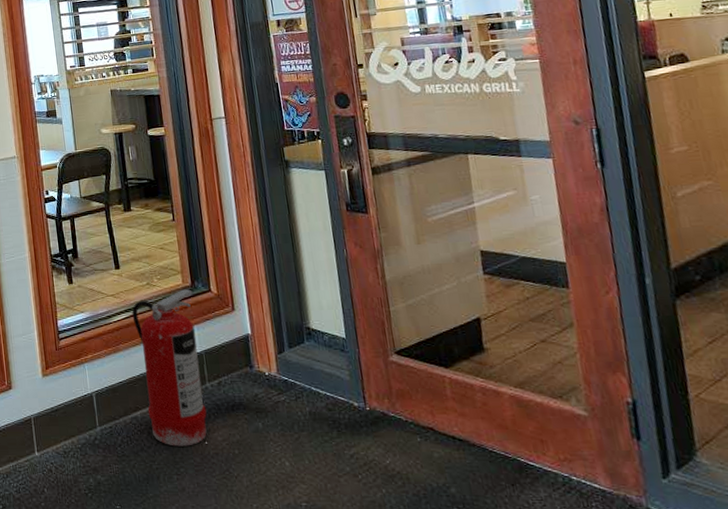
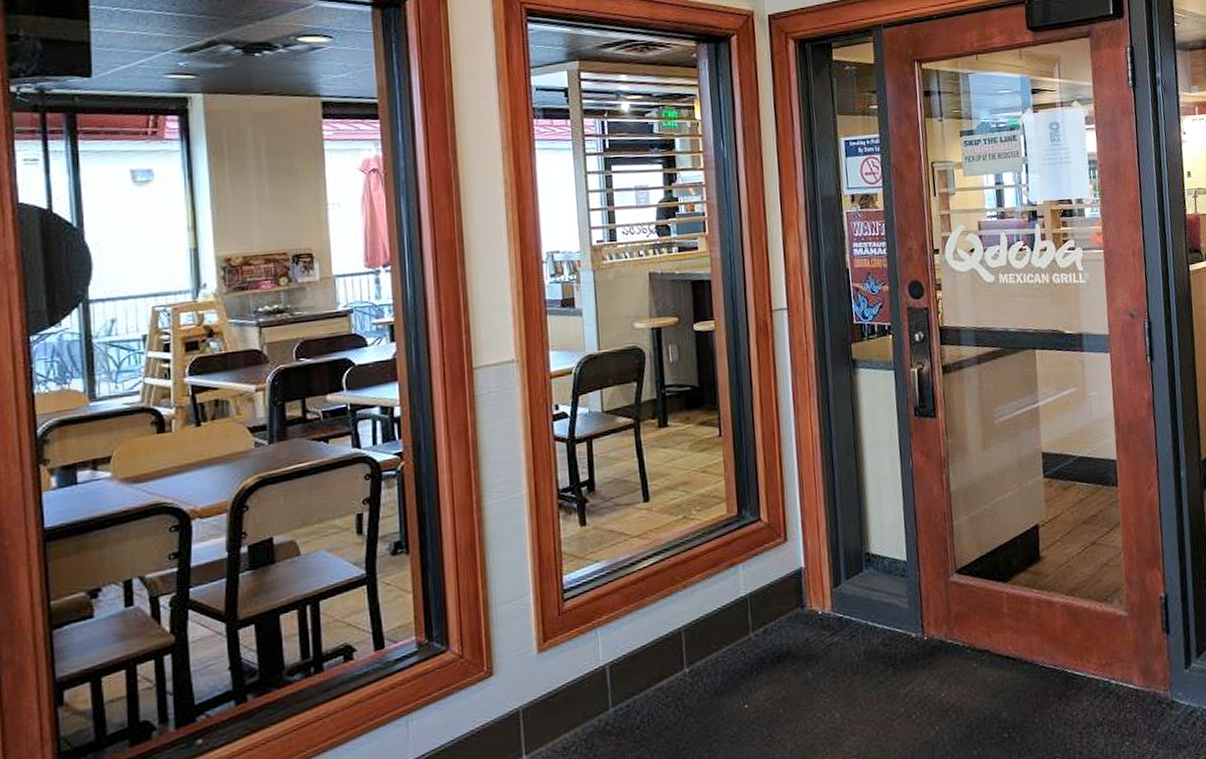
fire extinguisher: present [132,289,207,447] -> none [662,520,749,717]

